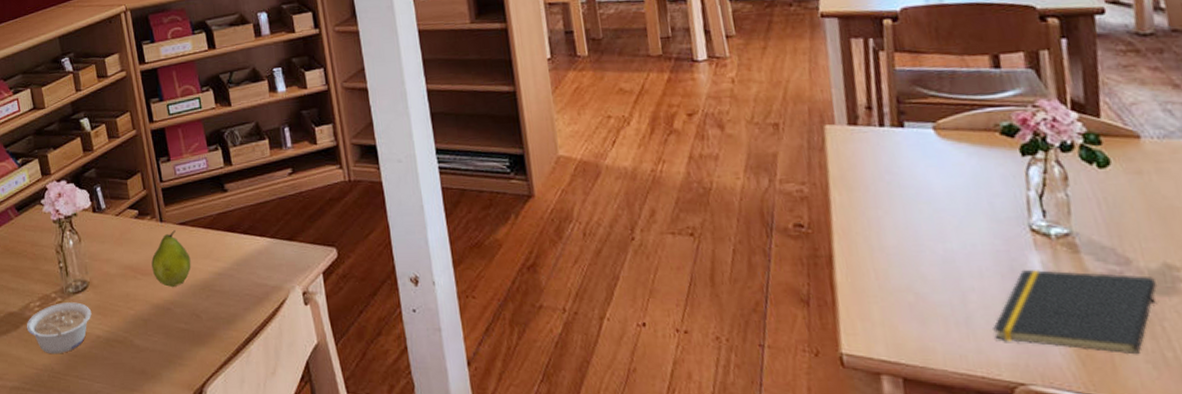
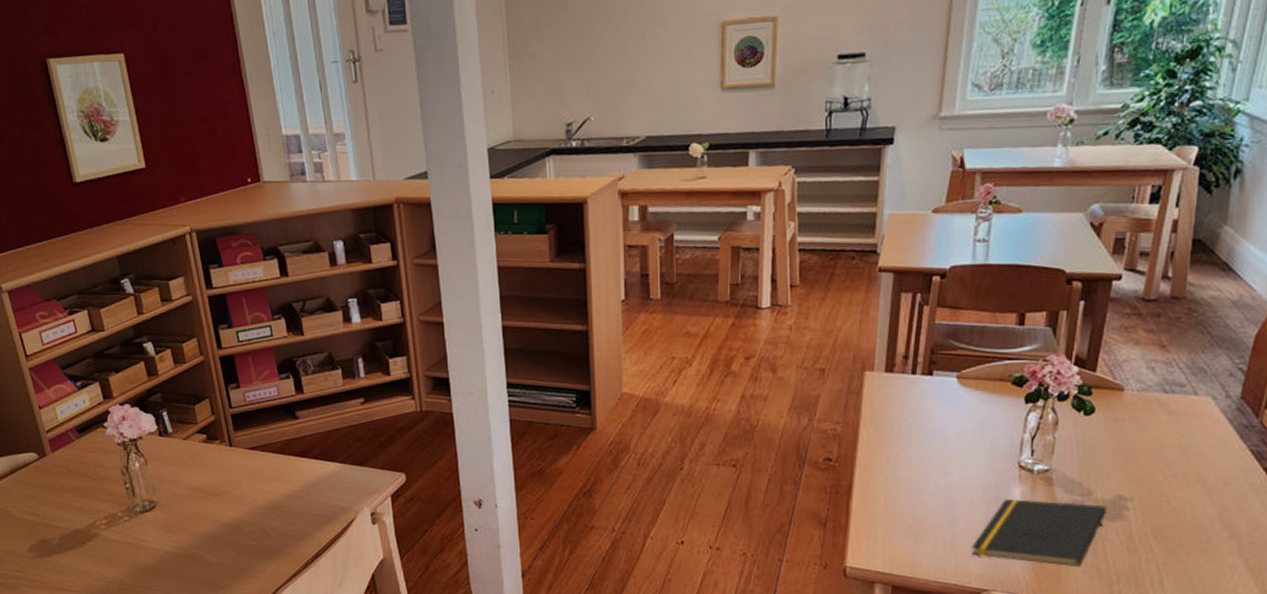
legume: present [26,302,92,354] -> none [93,521,161,568]
fruit: present [151,230,191,288] -> none [221,454,261,508]

